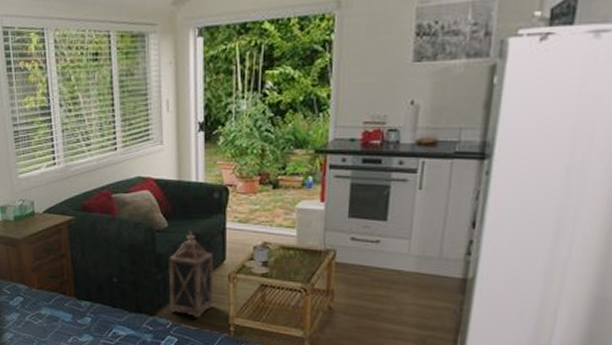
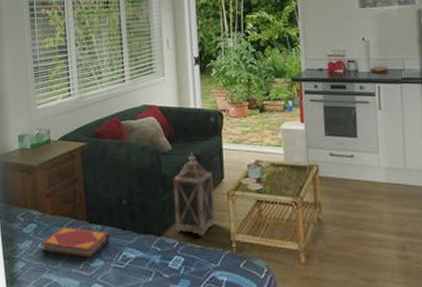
hardback book: none [29,301,99,333] -> present [41,226,110,258]

